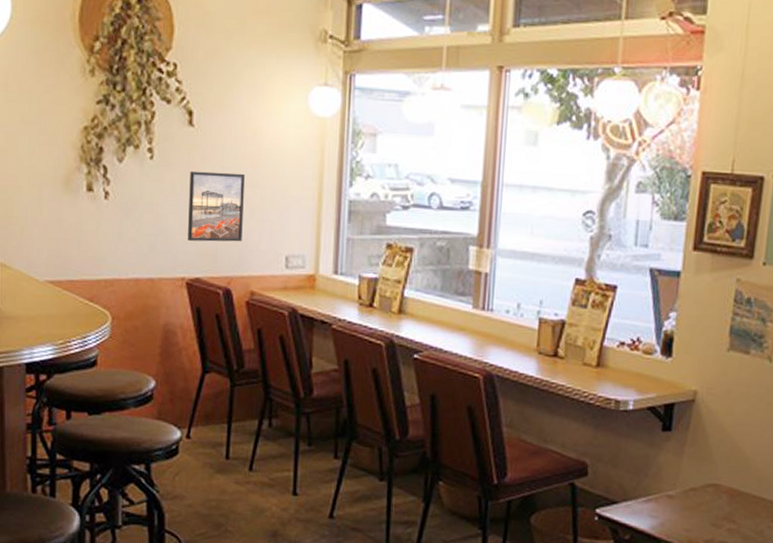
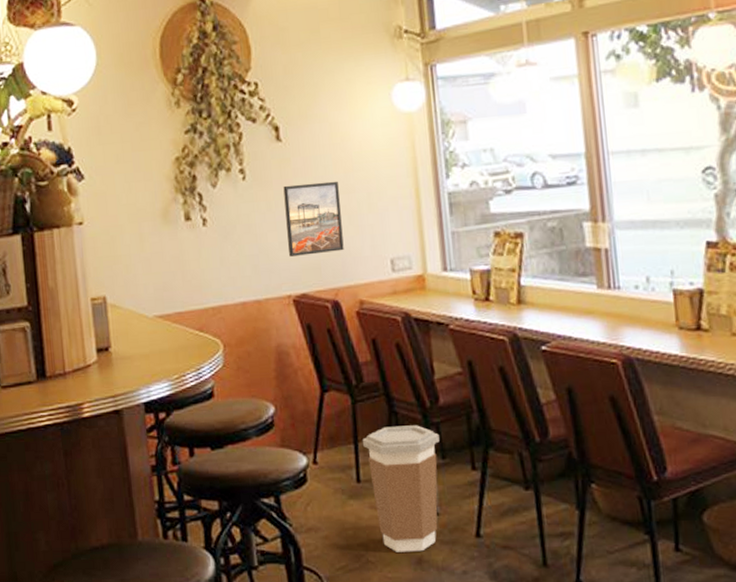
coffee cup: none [235,411,308,526] -> present [362,425,440,552]

